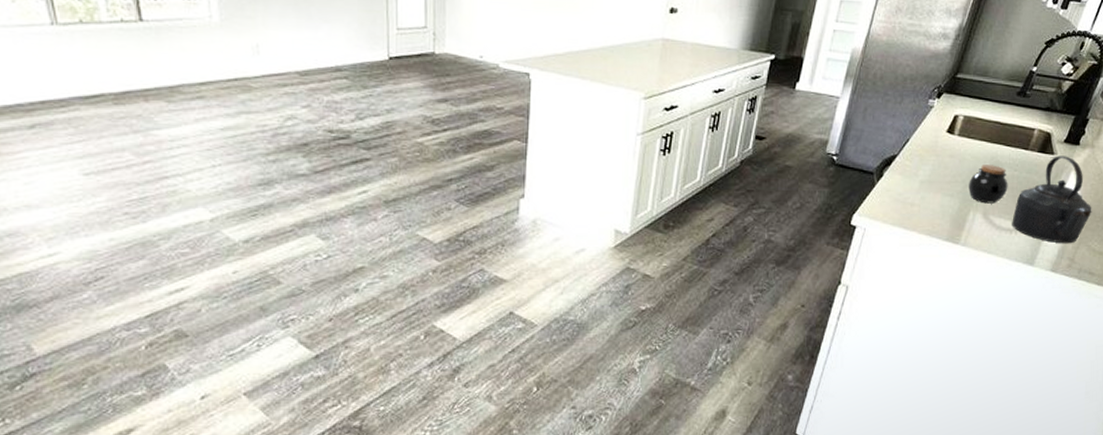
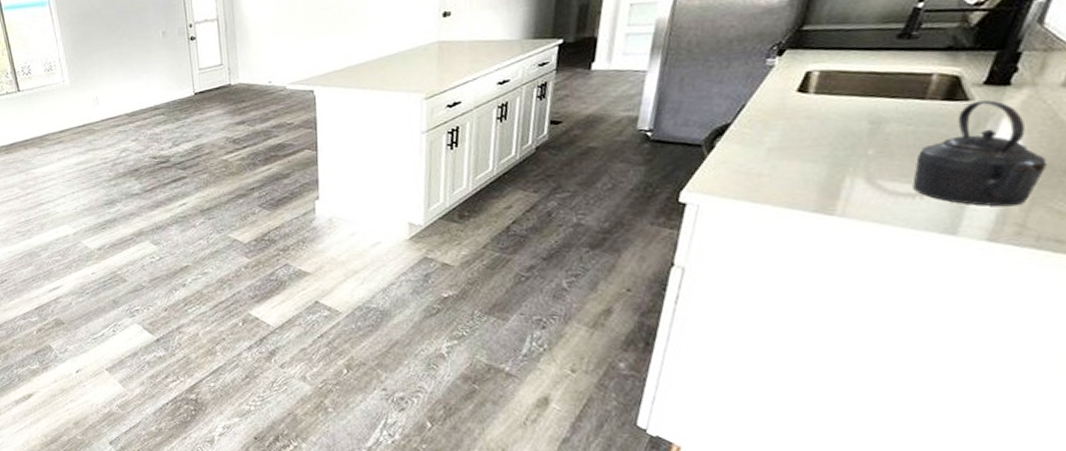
jar: present [968,165,1008,204] -> none [838,121,901,167]

